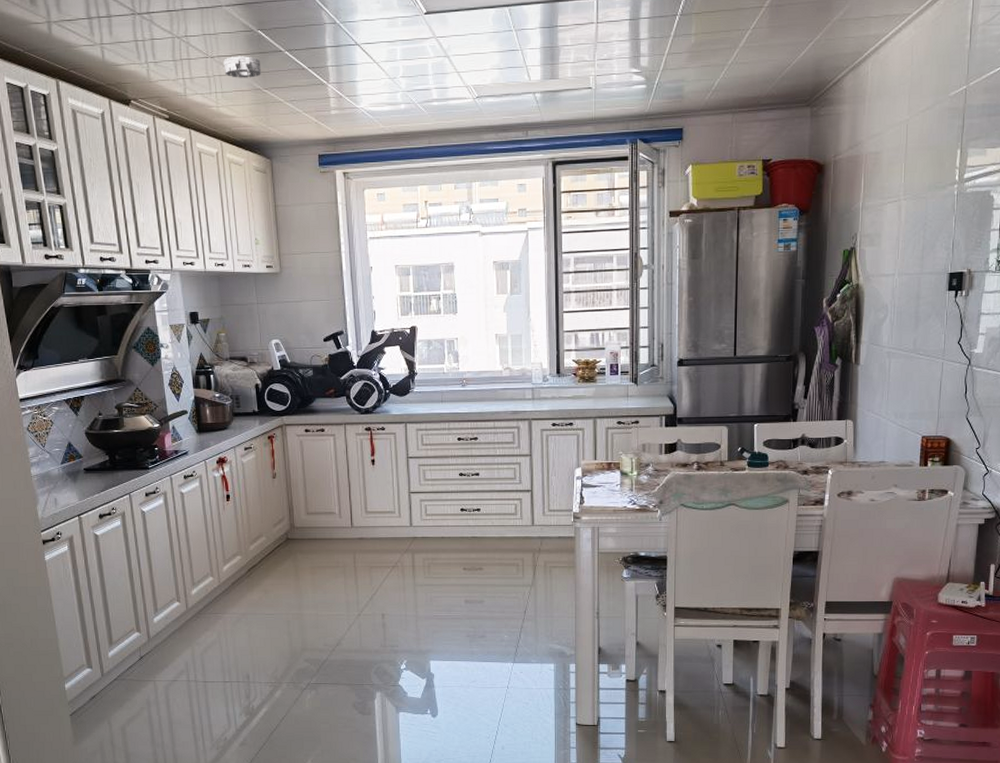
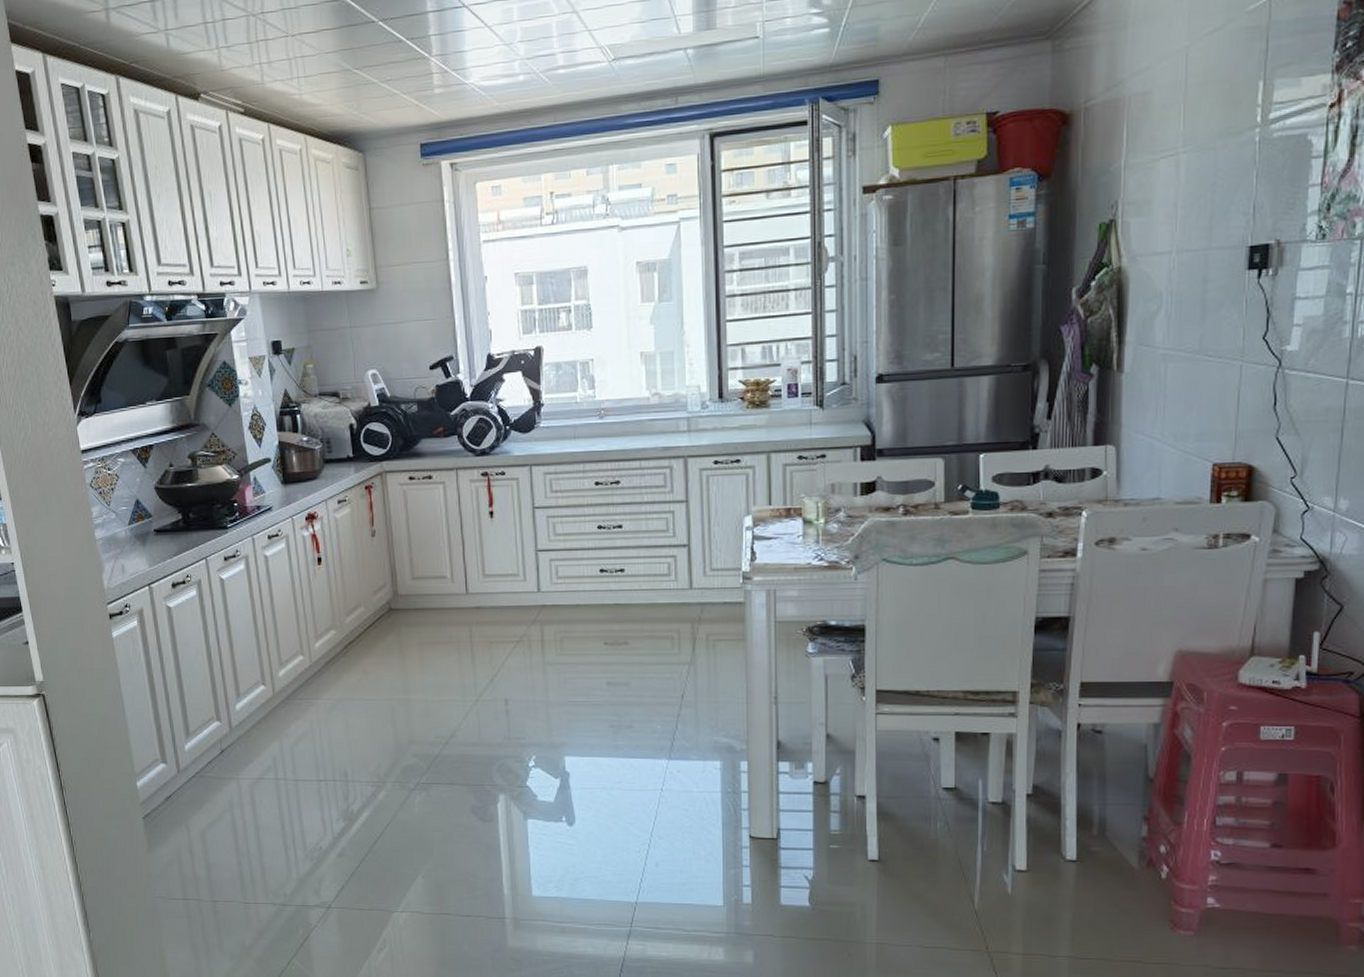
smoke detector: present [224,56,261,78] -> none [306,31,351,59]

